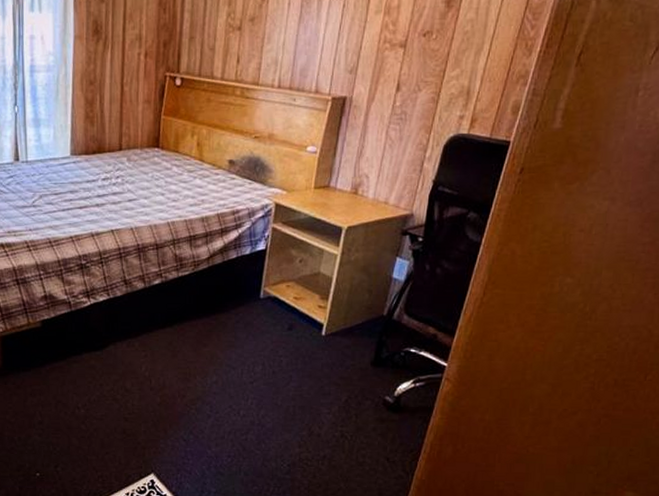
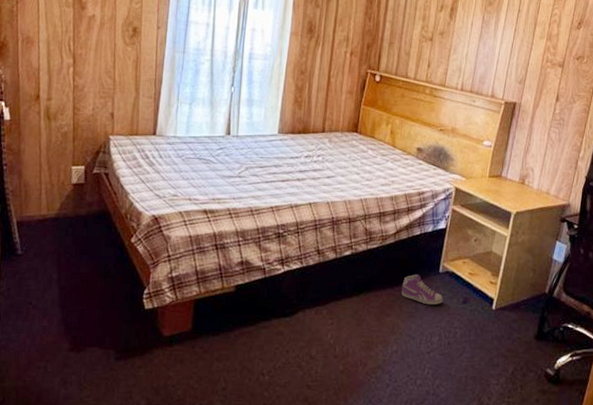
sneaker: none [219,302,266,333] -> present [401,275,443,305]

